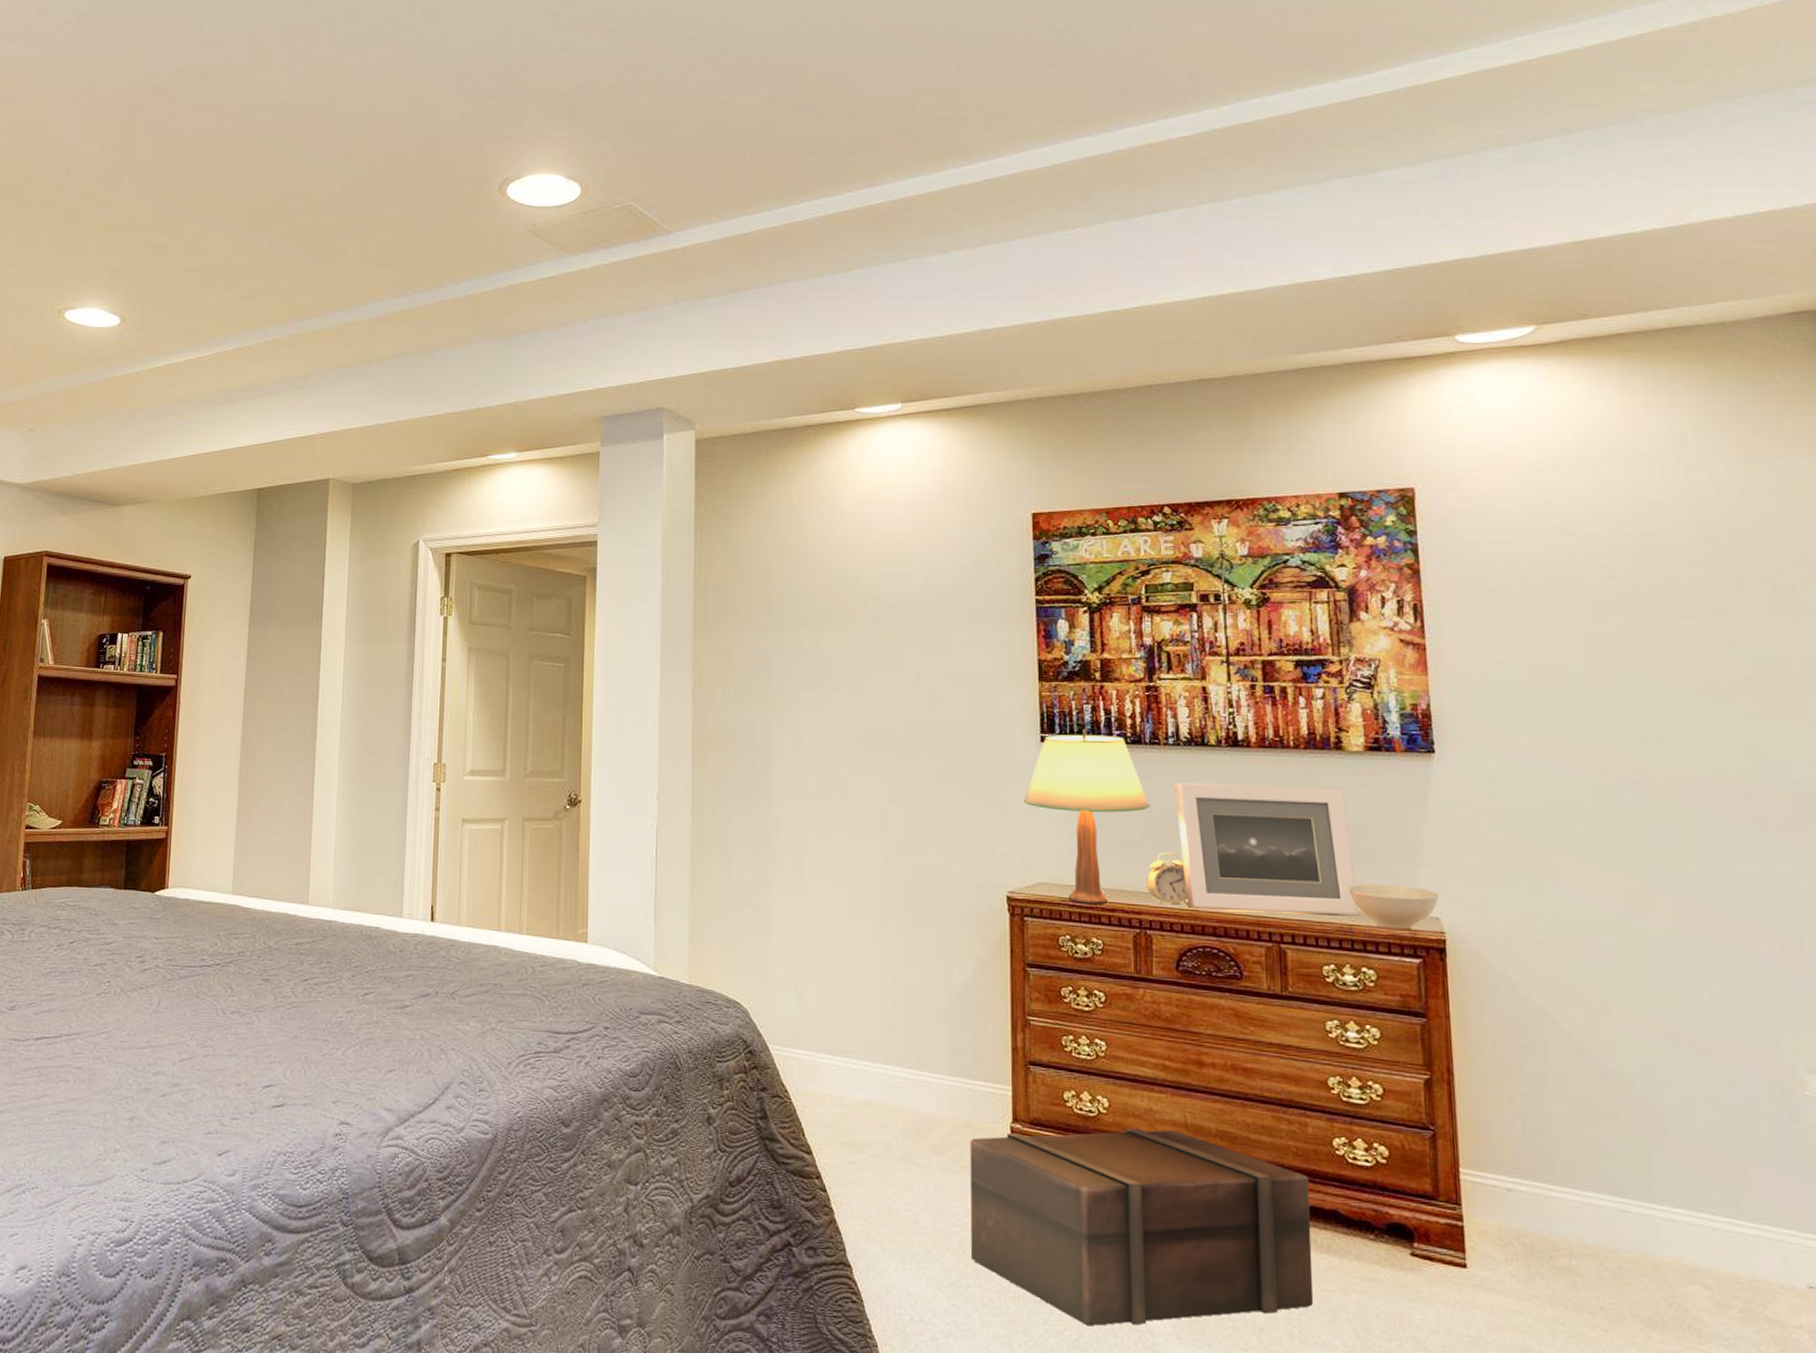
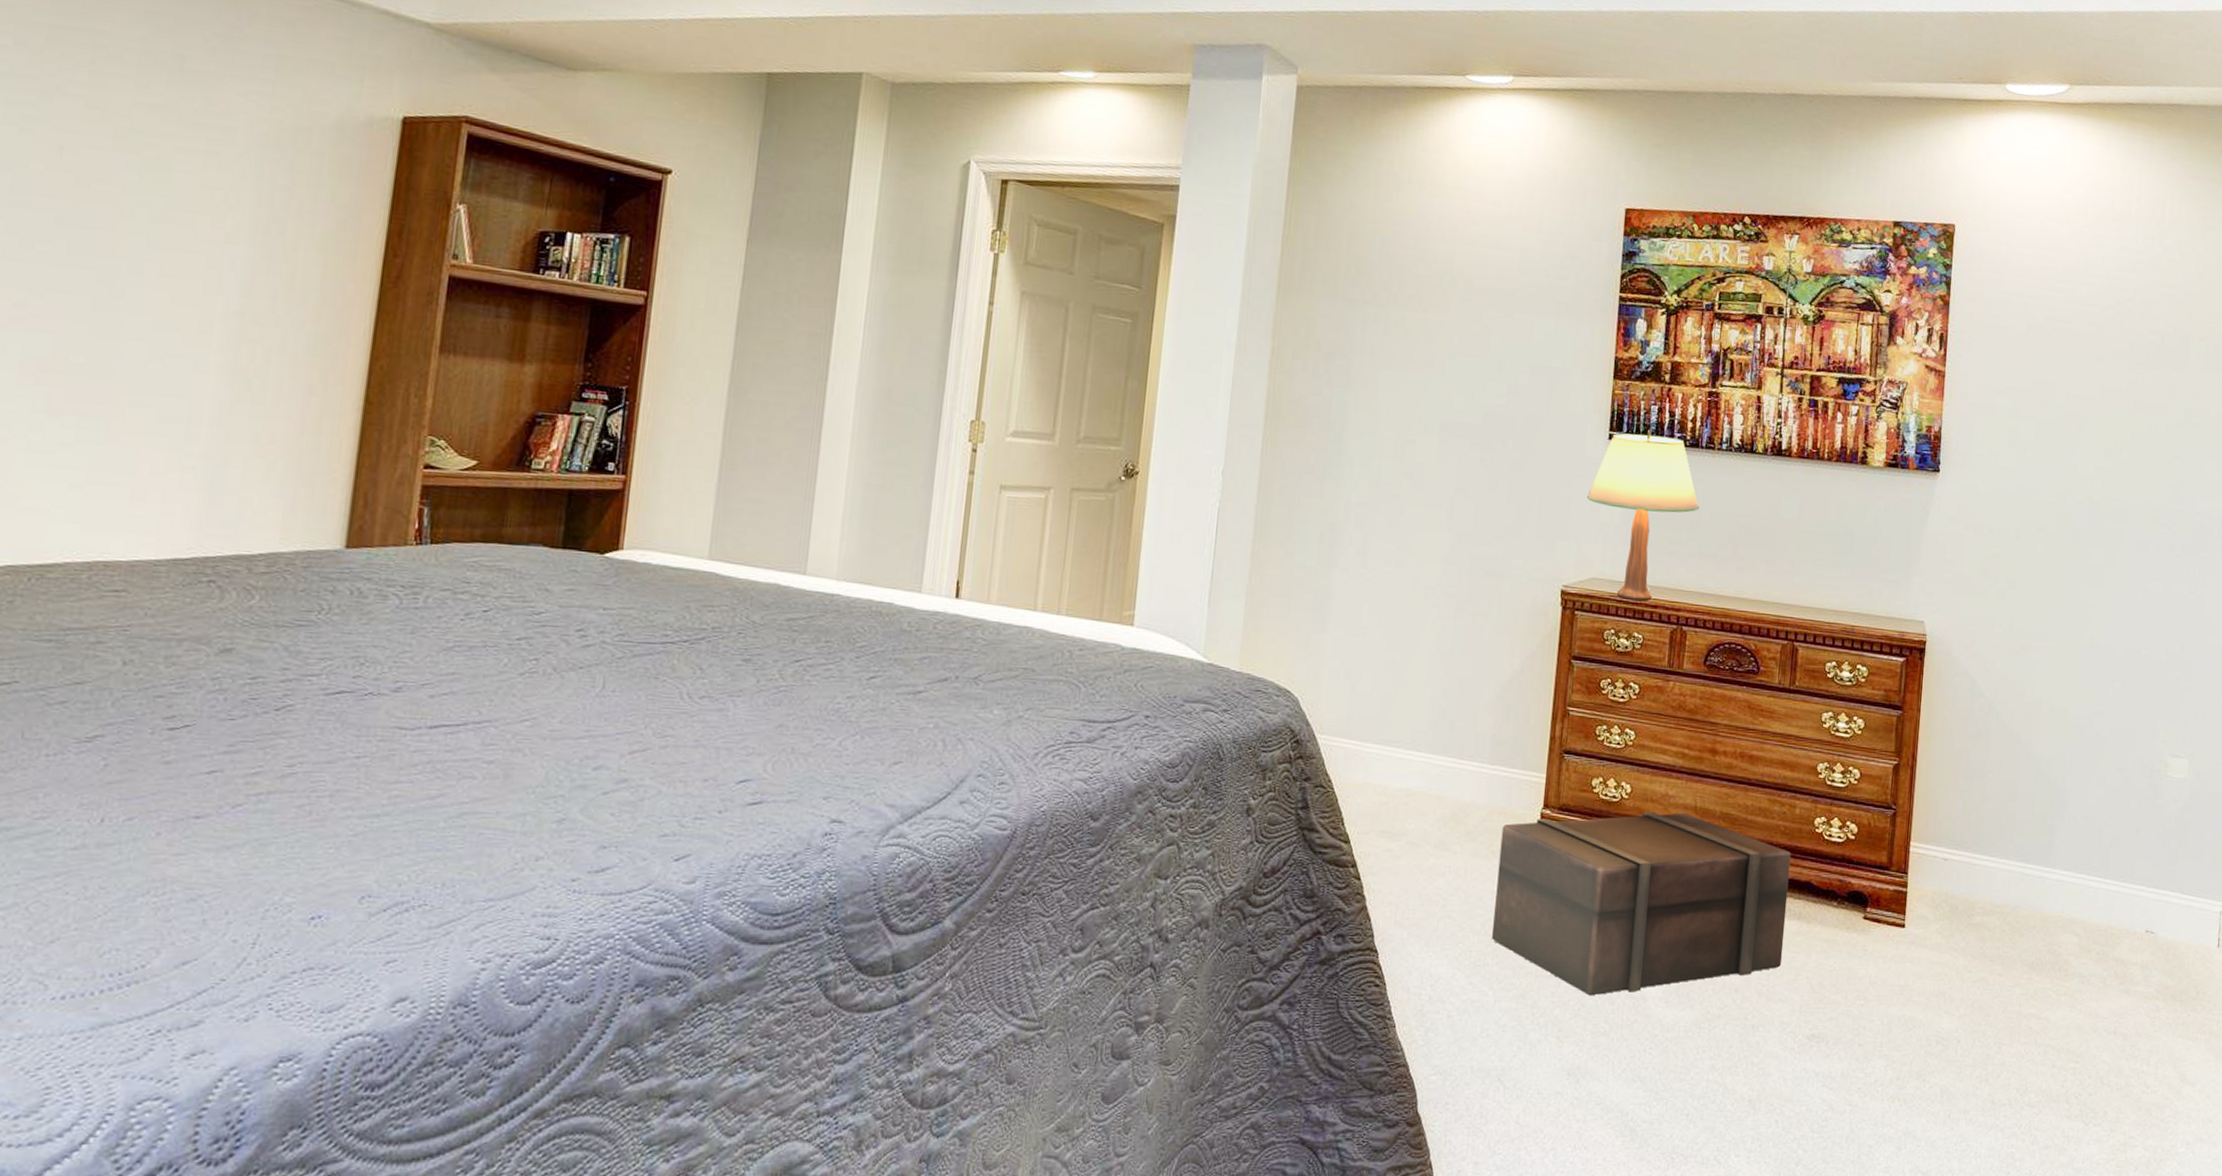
alarm clock: present [1145,851,1188,905] -> none [1687,552,1723,604]
picture frame: present [1175,782,1360,916] -> none [1720,486,1863,618]
bowl: present [1348,883,1440,931] -> none [1855,588,1927,633]

